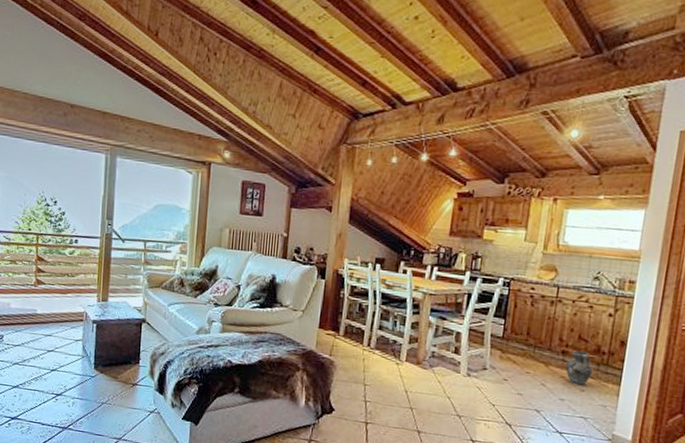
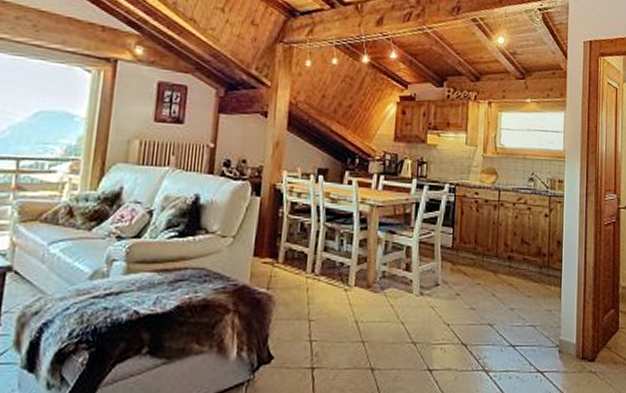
ceramic jug: present [566,349,592,386] -> none [513,253,536,291]

